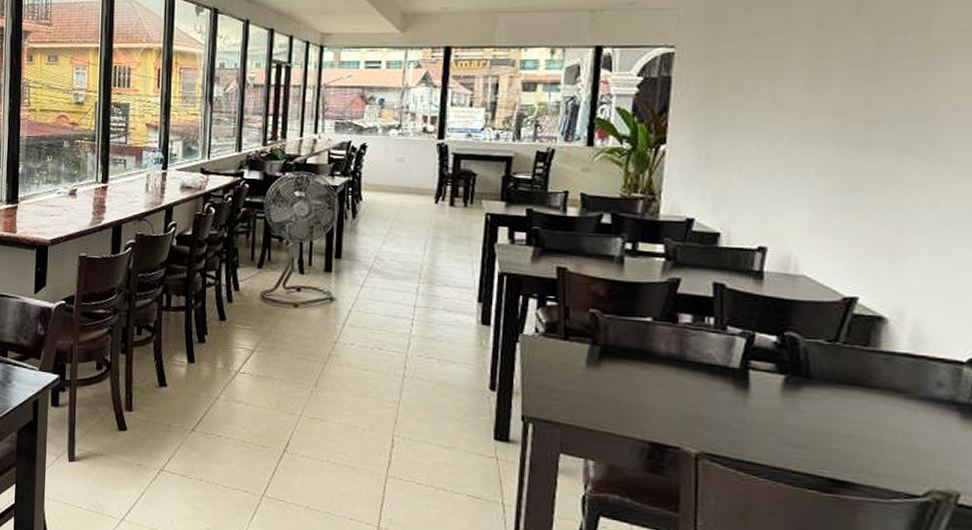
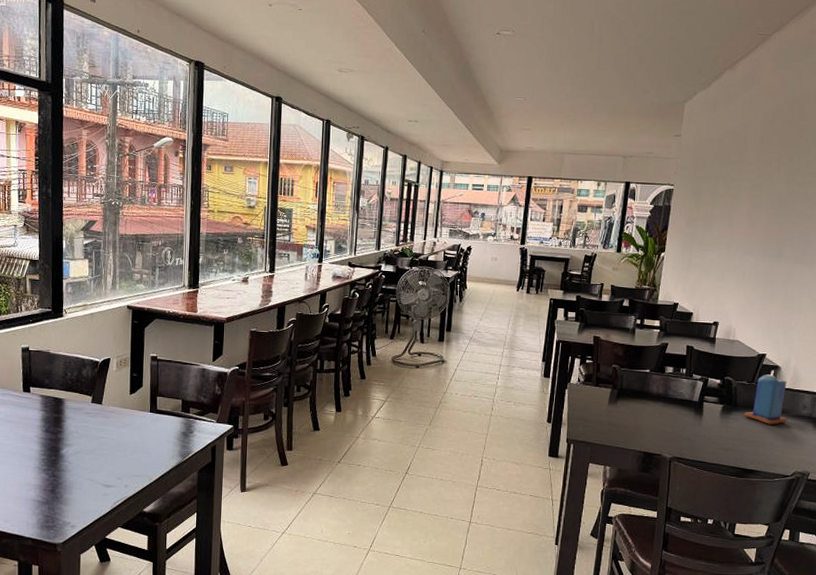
candle: none [823,324,907,411] -> present [743,370,787,425]

